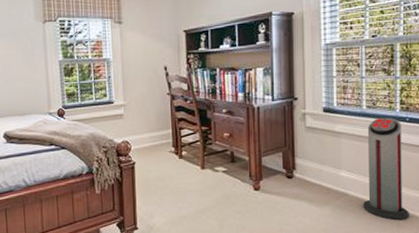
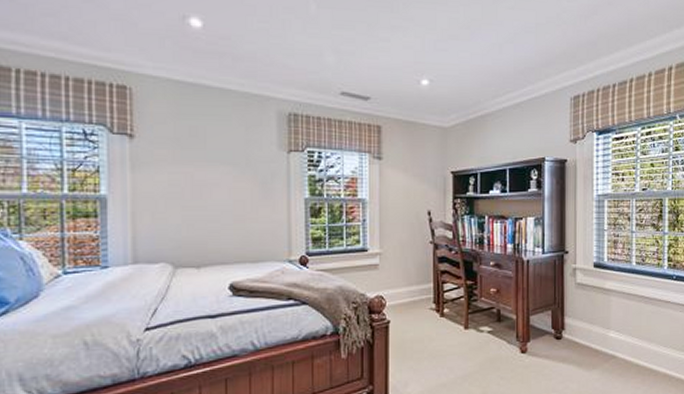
air purifier: present [363,117,409,221] -> none [631,274,675,384]

